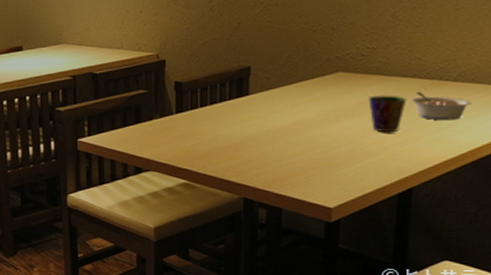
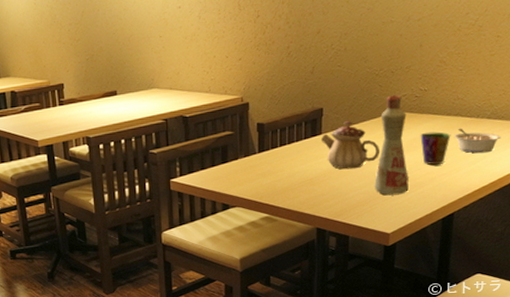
teapot: none [248,80,320,134] -> present [320,120,381,170]
bottle: none [313,52,355,165] -> present [374,94,409,196]

